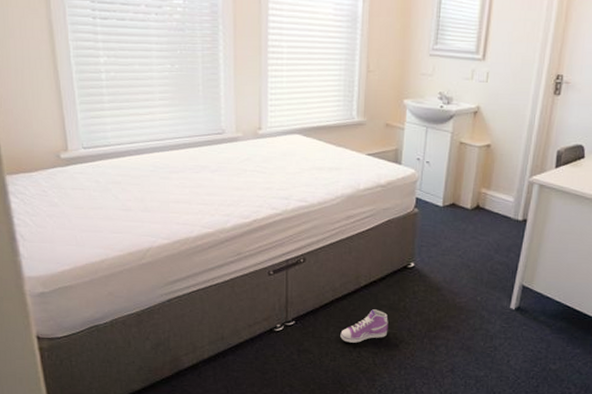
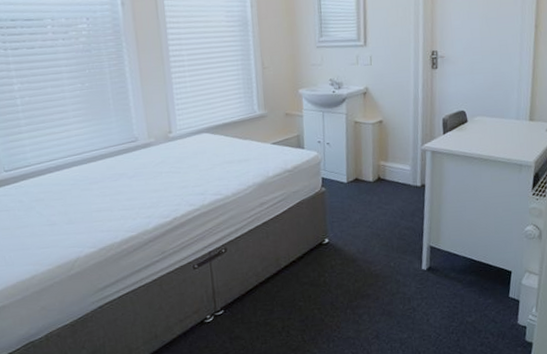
sneaker: present [340,309,388,343] -> none [268,288,313,324]

